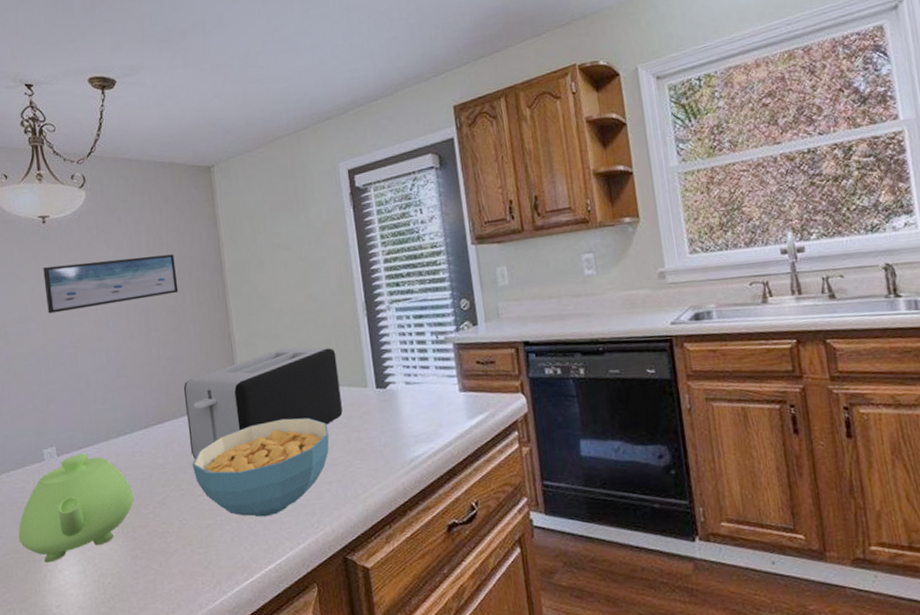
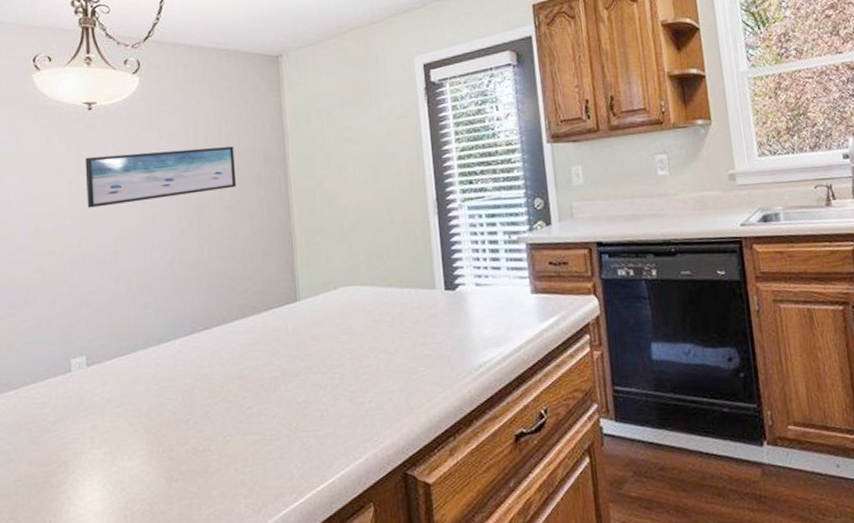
teapot: present [18,453,134,563] -> none [34,362,172,489]
toaster: present [183,347,343,460] -> none [236,247,408,369]
cereal bowl: present [192,417,329,517] -> none [241,321,393,431]

